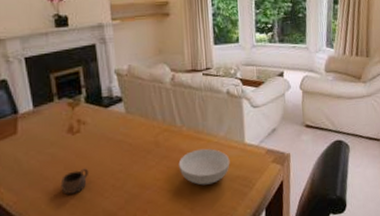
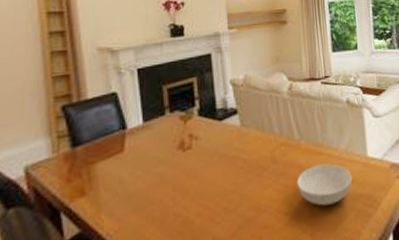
cup: present [60,168,89,195] -> none [168,189,200,220]

